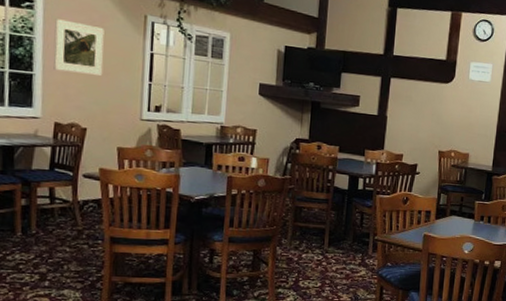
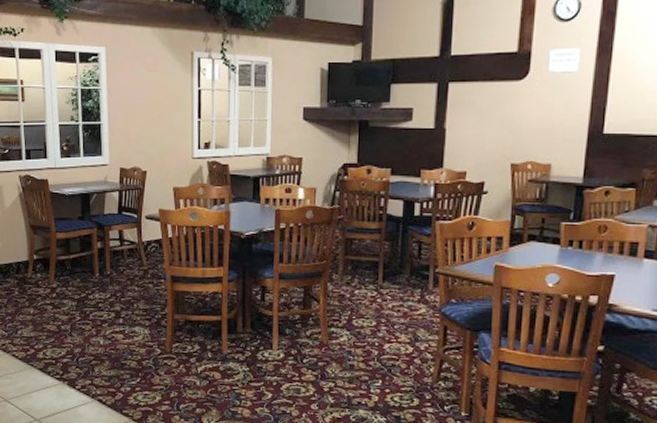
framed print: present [53,19,104,77] -> none [116,68,158,119]

